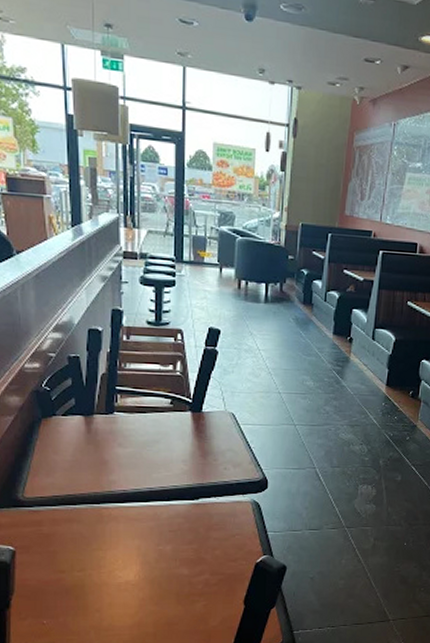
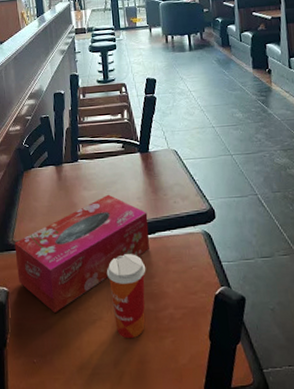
tissue box: none [25,454,192,576] -> present [14,194,149,314]
paper cup: none [137,518,184,602] -> present [106,254,146,339]

